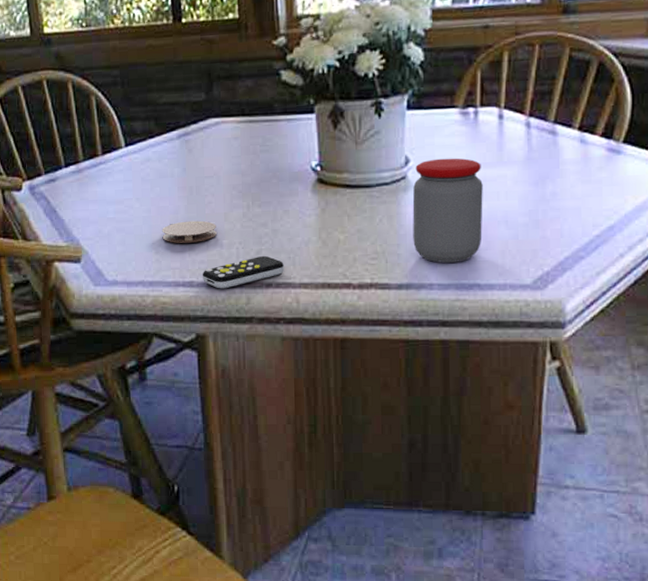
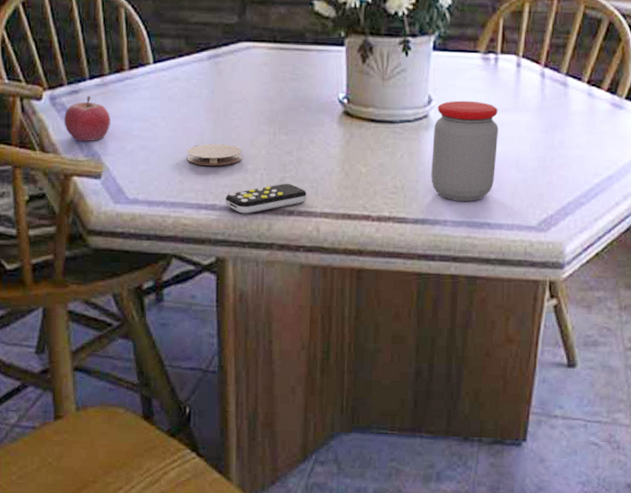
fruit: none [43,183,87,227] -> present [64,96,110,141]

